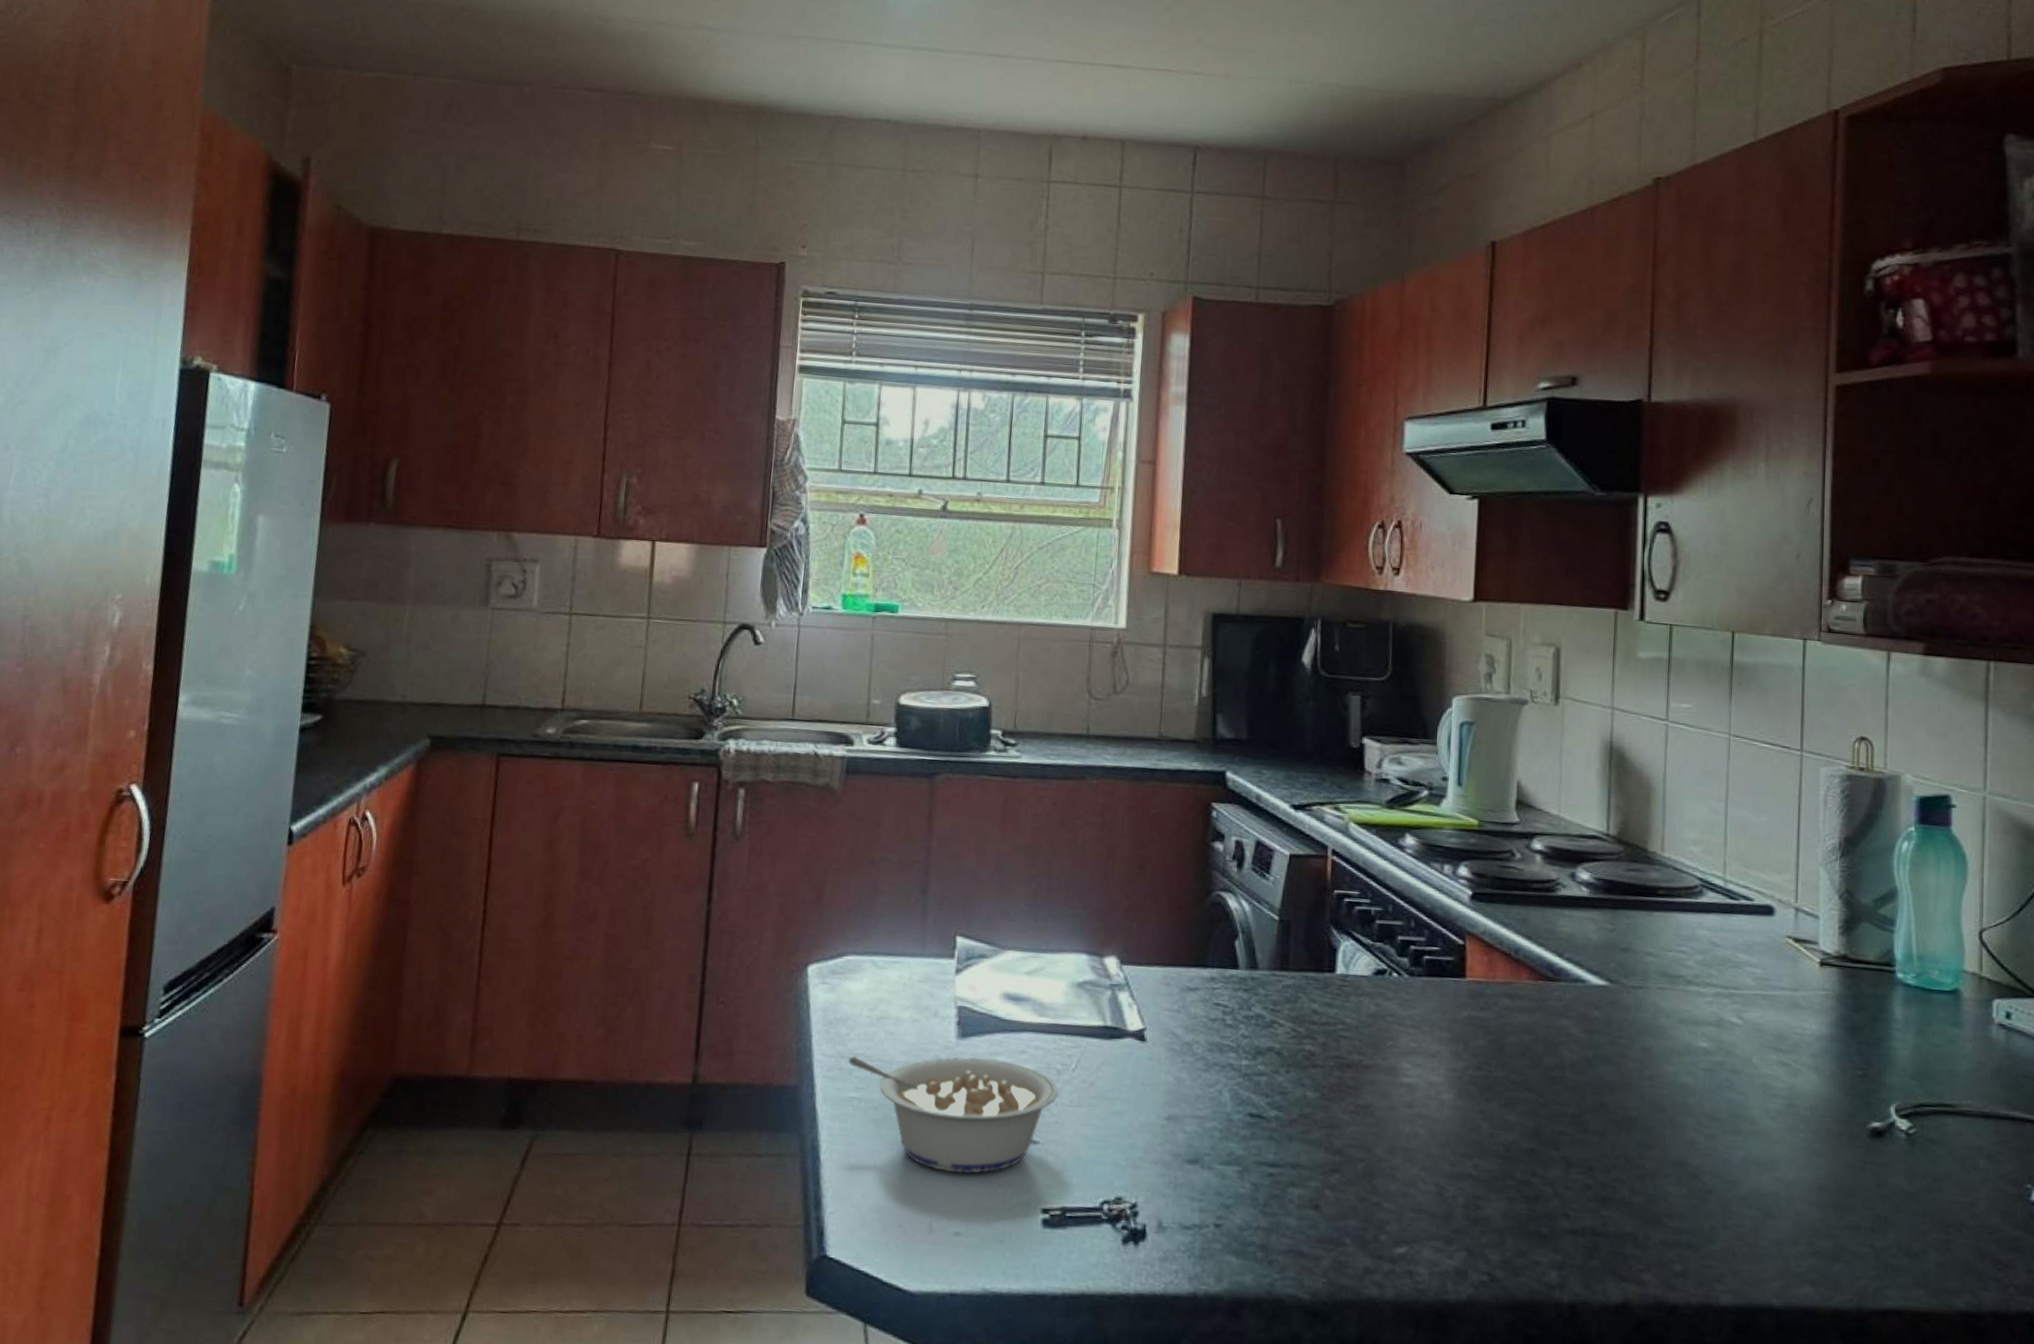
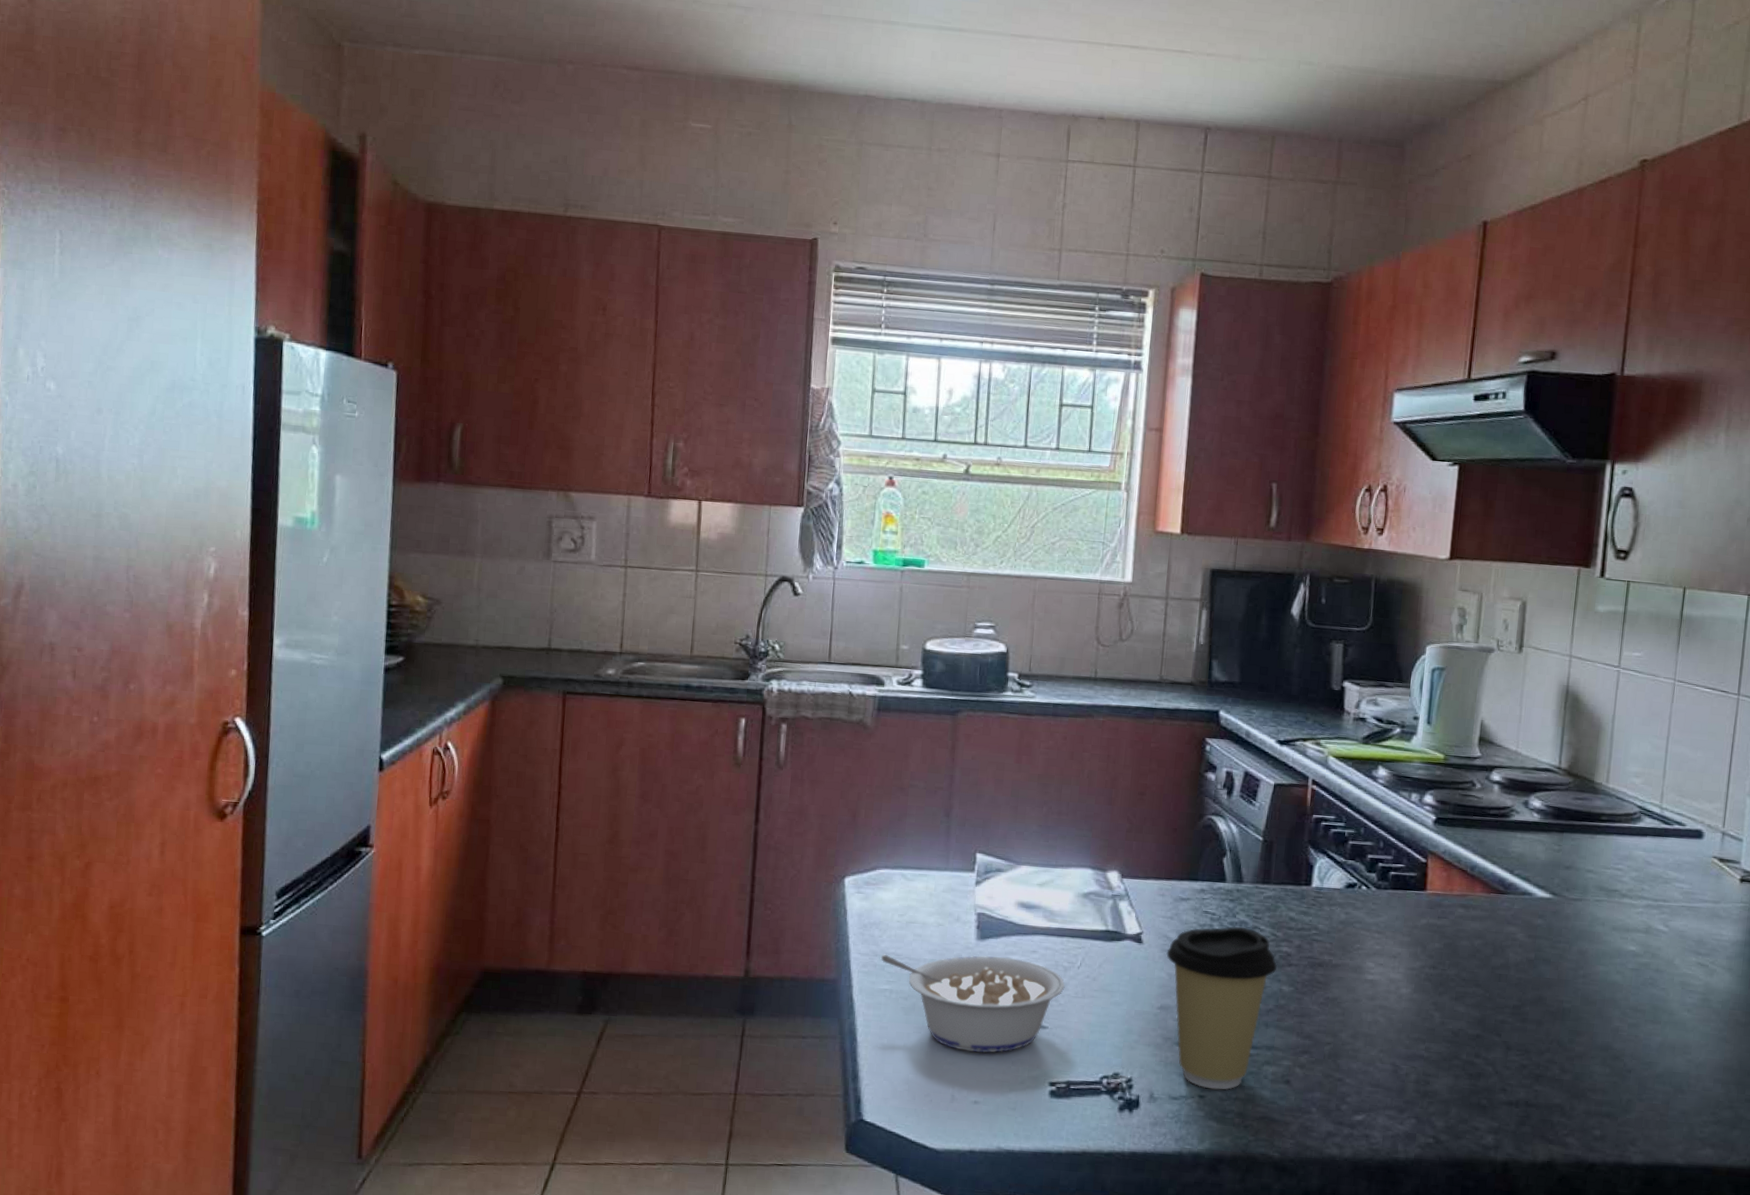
coffee cup: none [1173,1021,1299,1217] -> present [1166,926,1277,1090]

